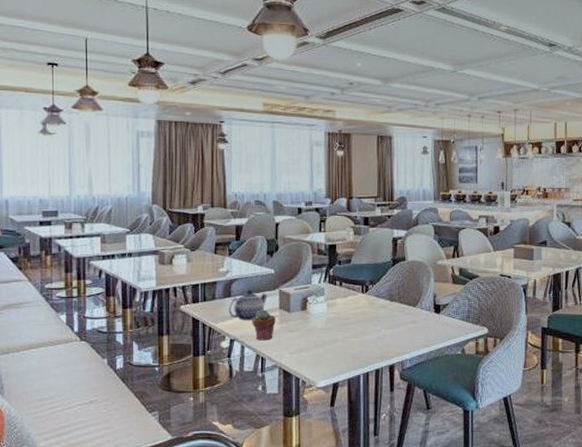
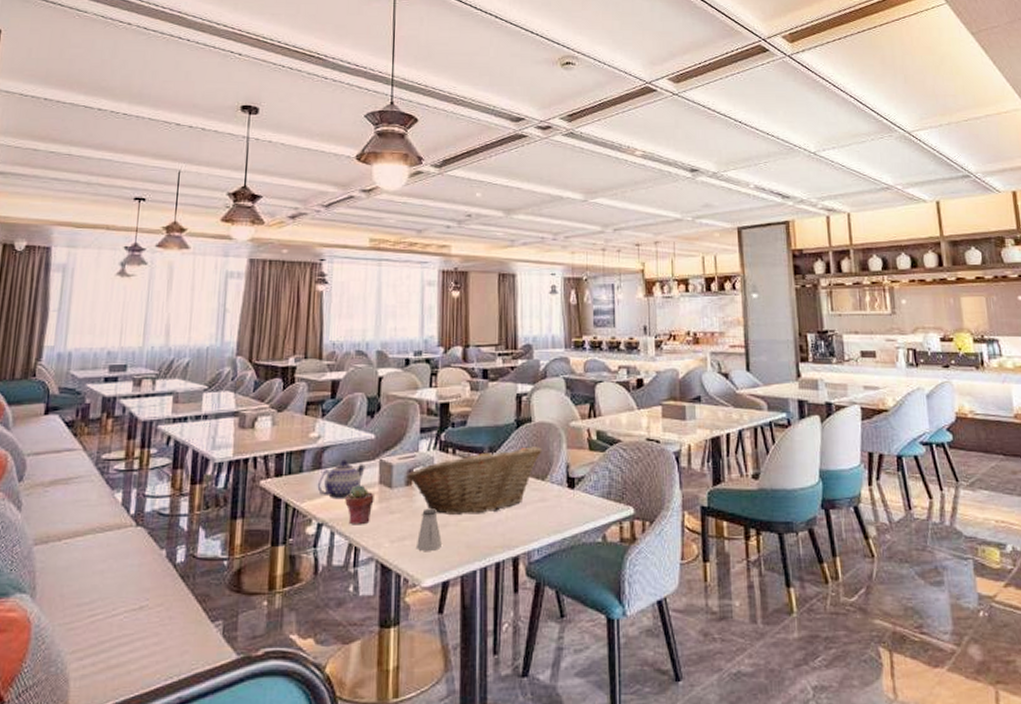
fruit basket: none [303,280,414,333] -> present [408,447,542,514]
saltshaker: none [312,328,332,360] -> present [417,508,442,551]

